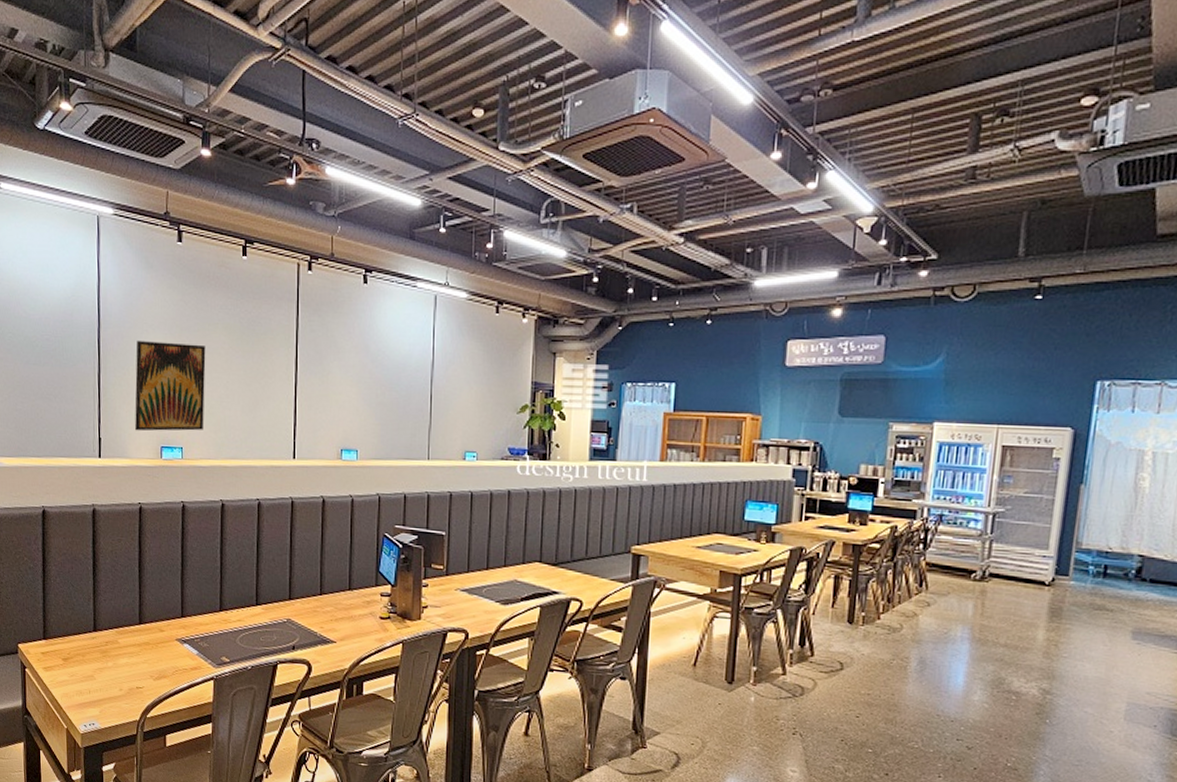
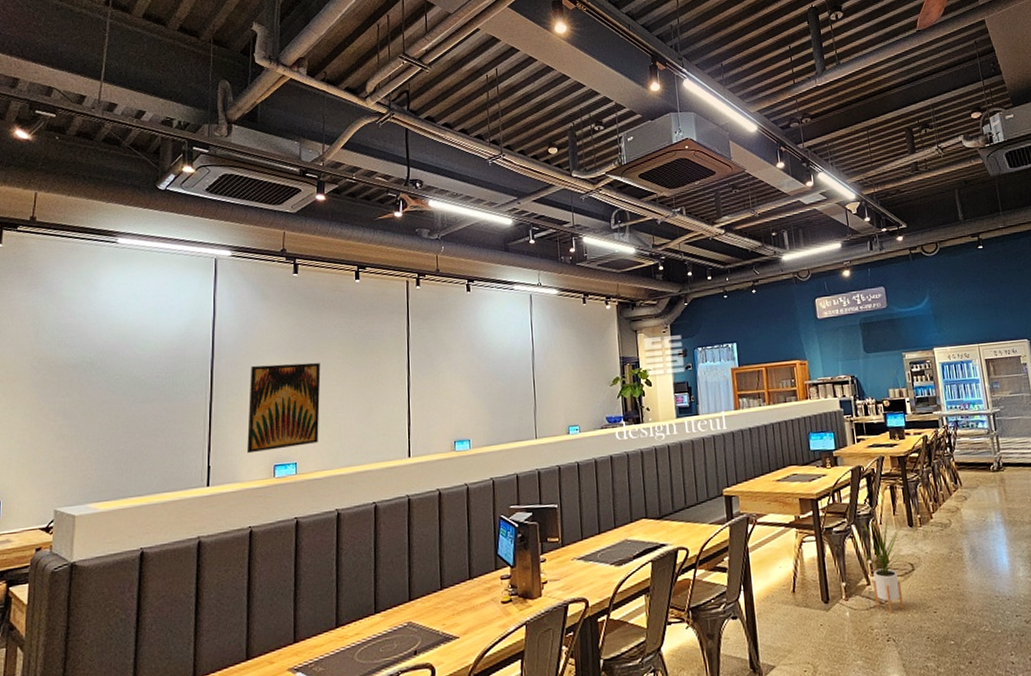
house plant: none [784,604,839,708] -> present [863,515,905,614]

